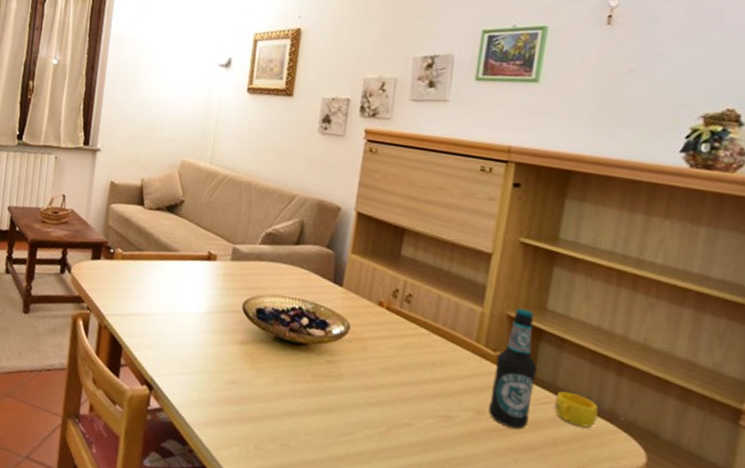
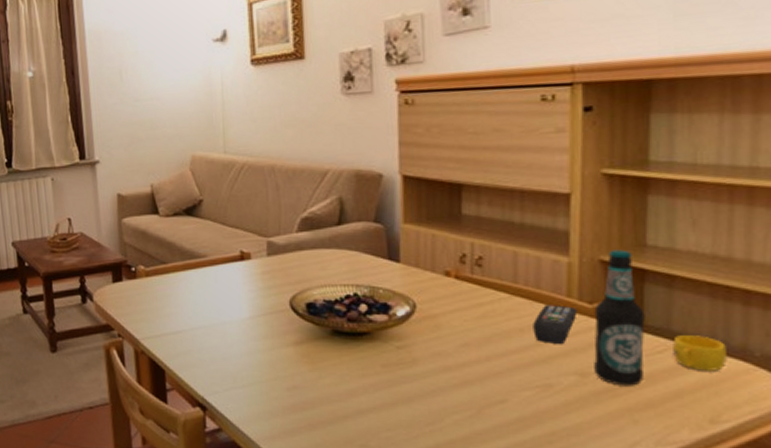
remote control: none [443,346,483,384] -> present [533,305,578,345]

